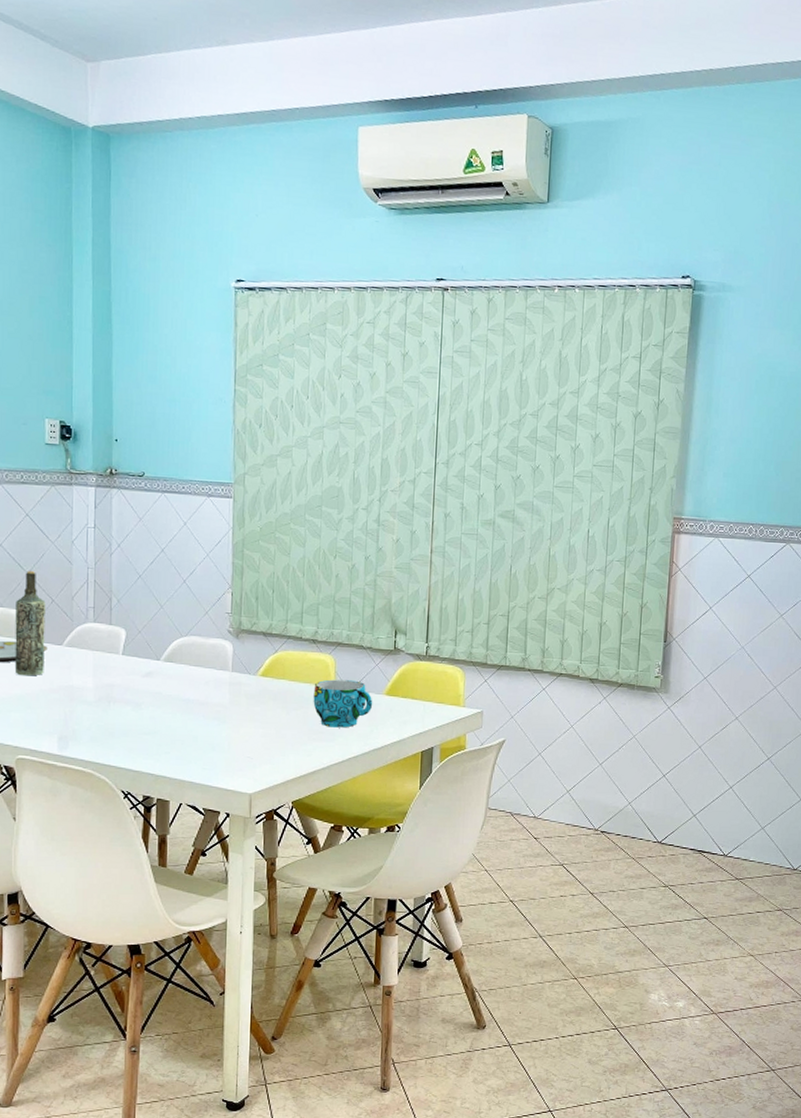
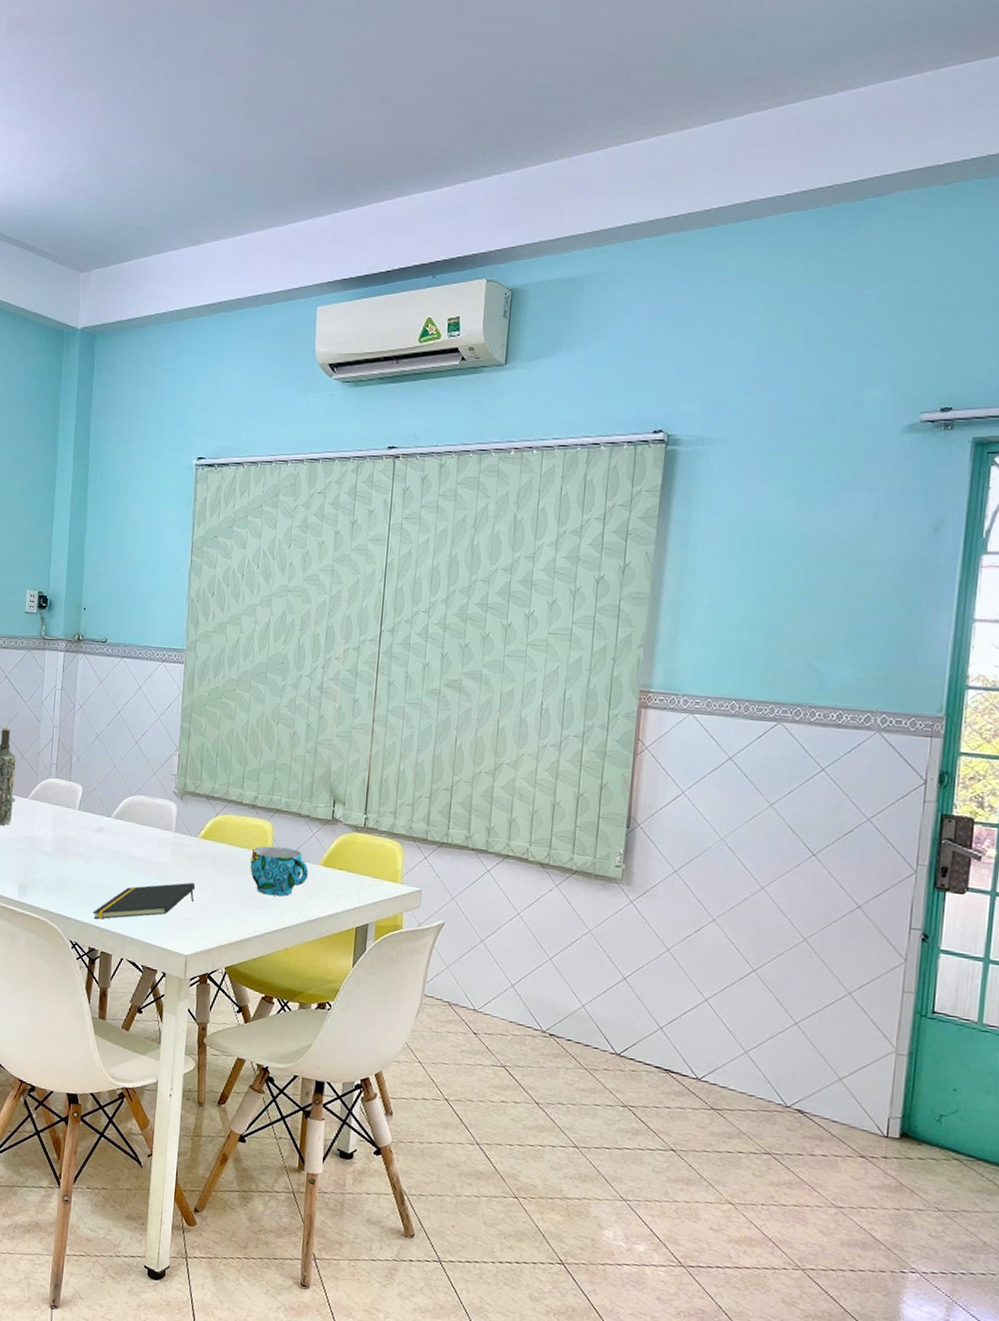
notepad: none [145,721,257,767] -> present [92,882,196,920]

